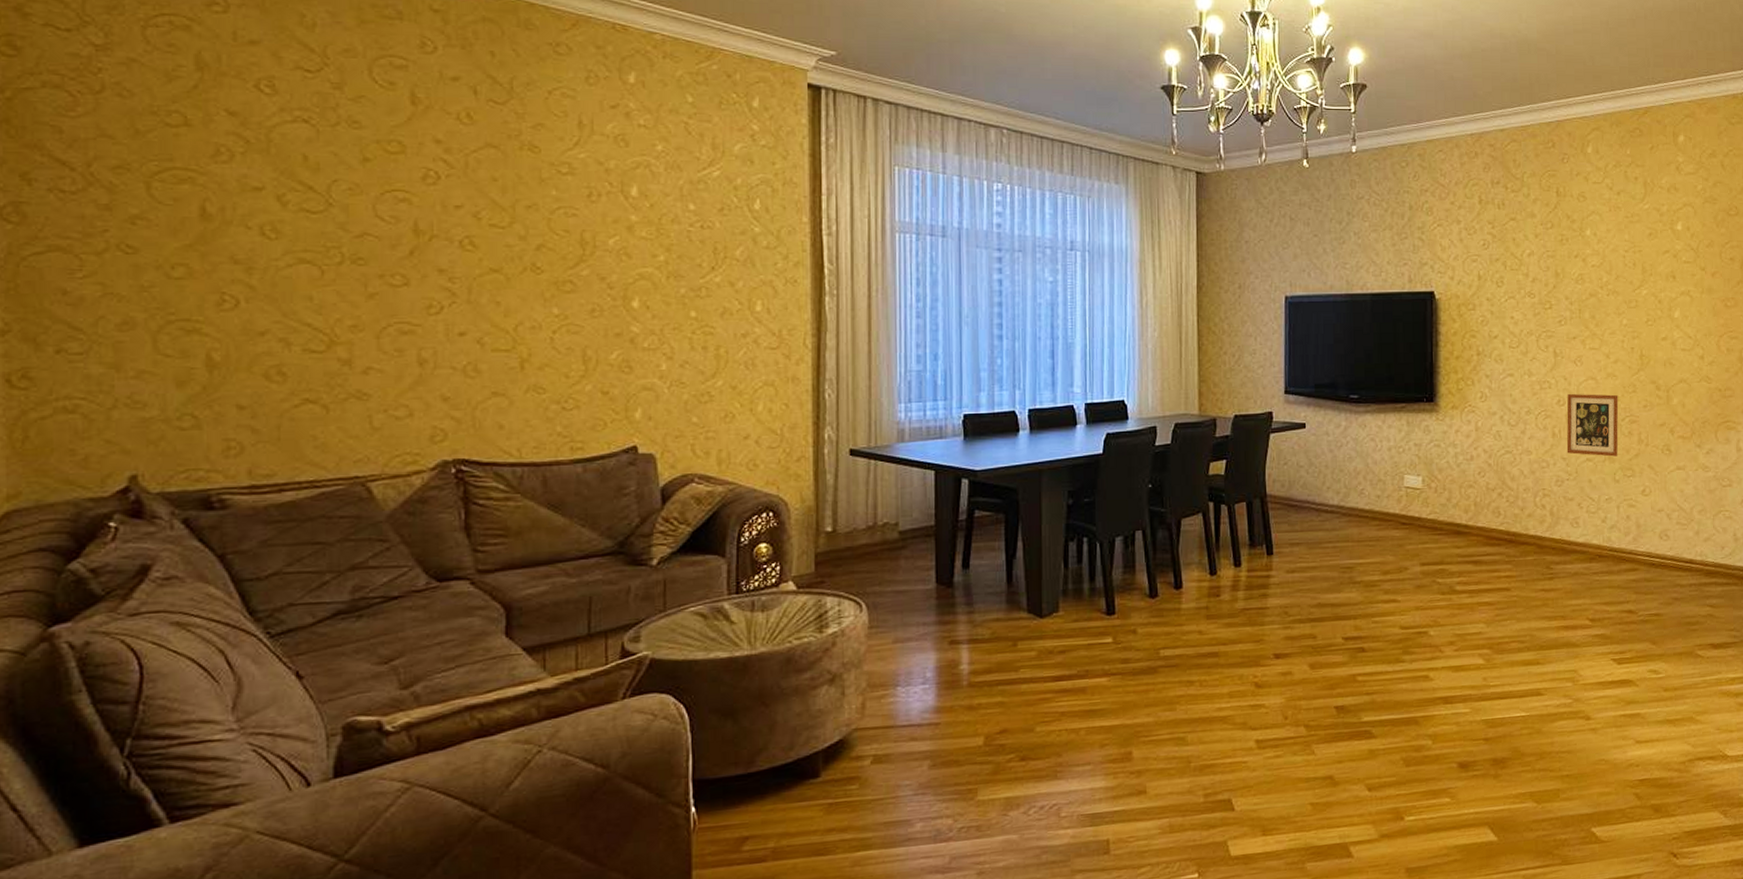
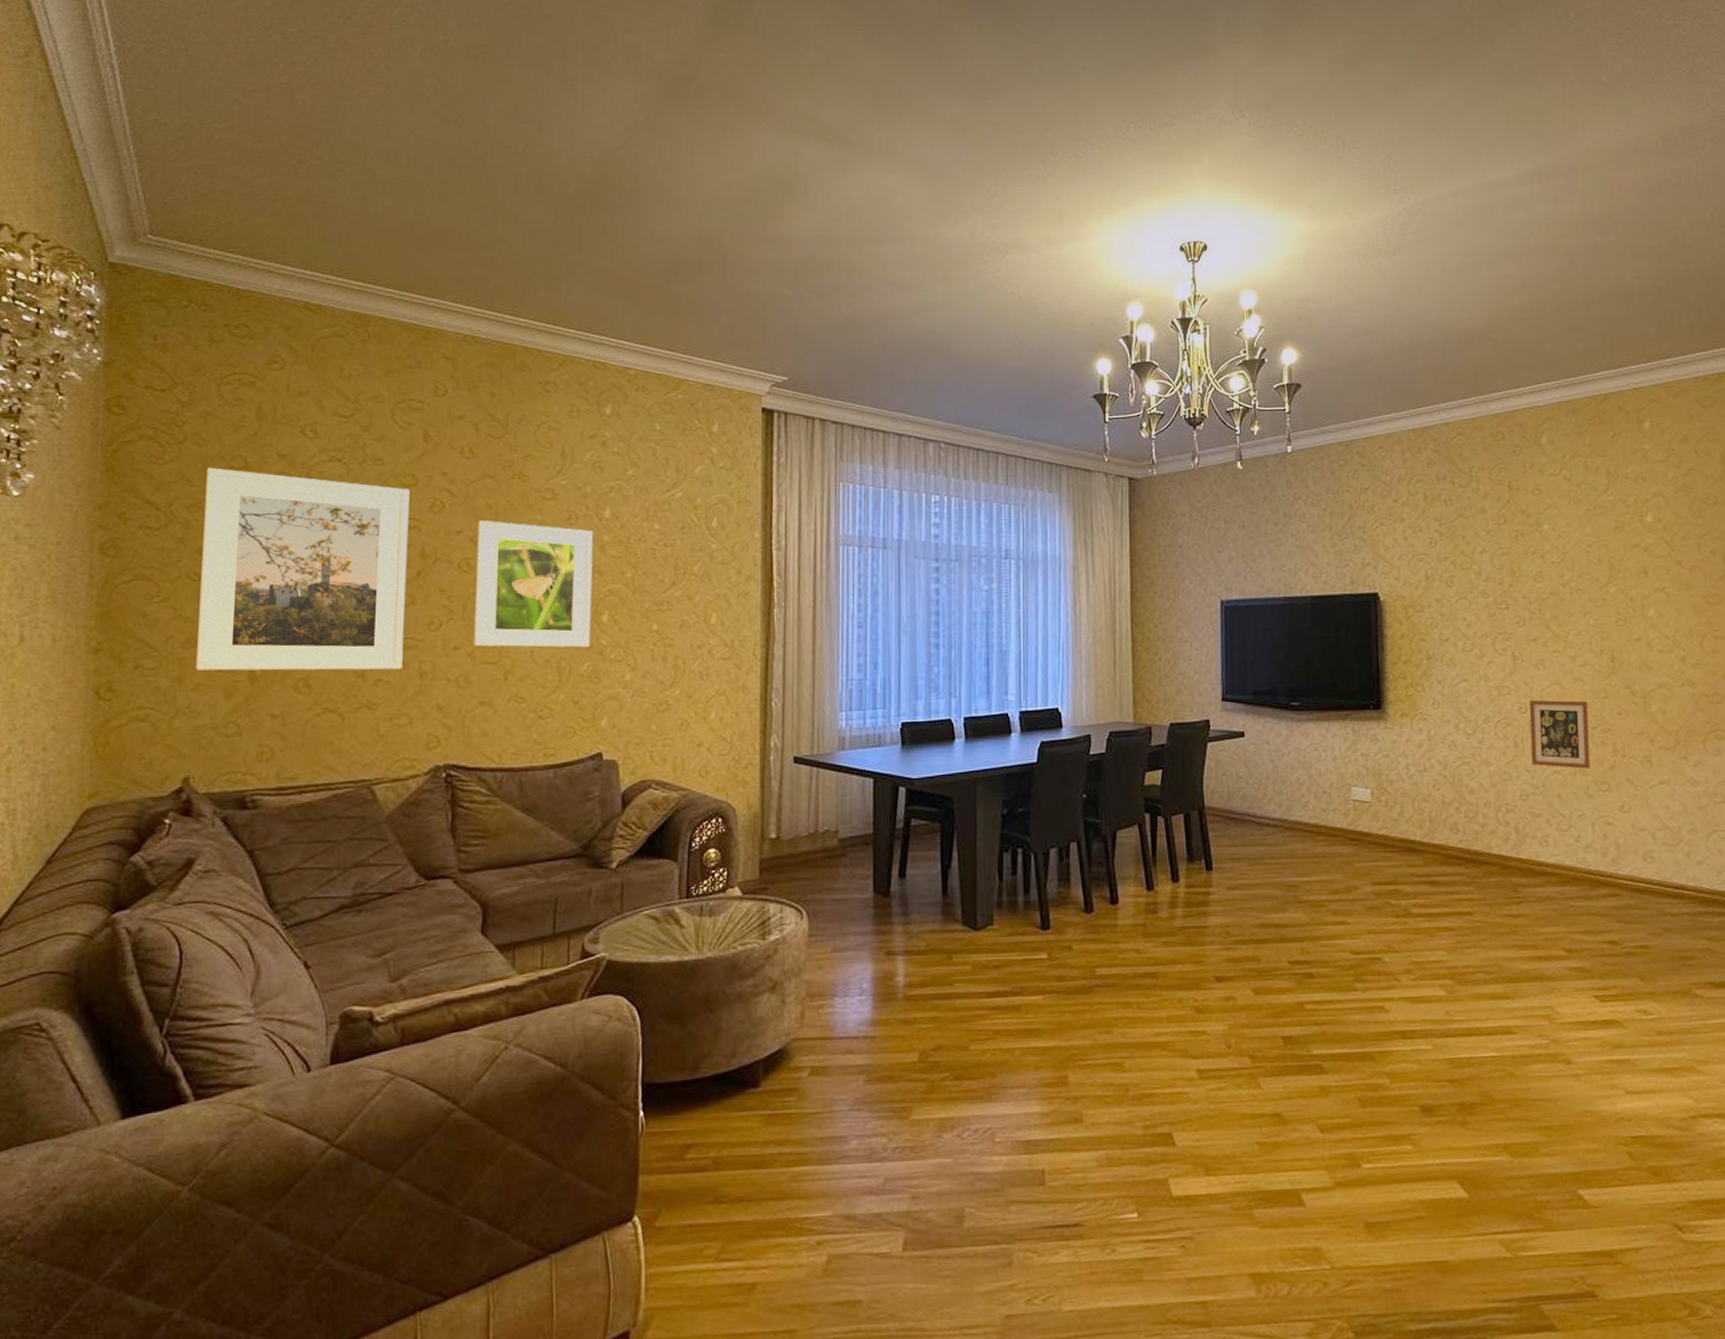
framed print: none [134,123,397,357] -> present [196,467,410,671]
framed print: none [481,195,620,335] -> present [473,521,593,648]

